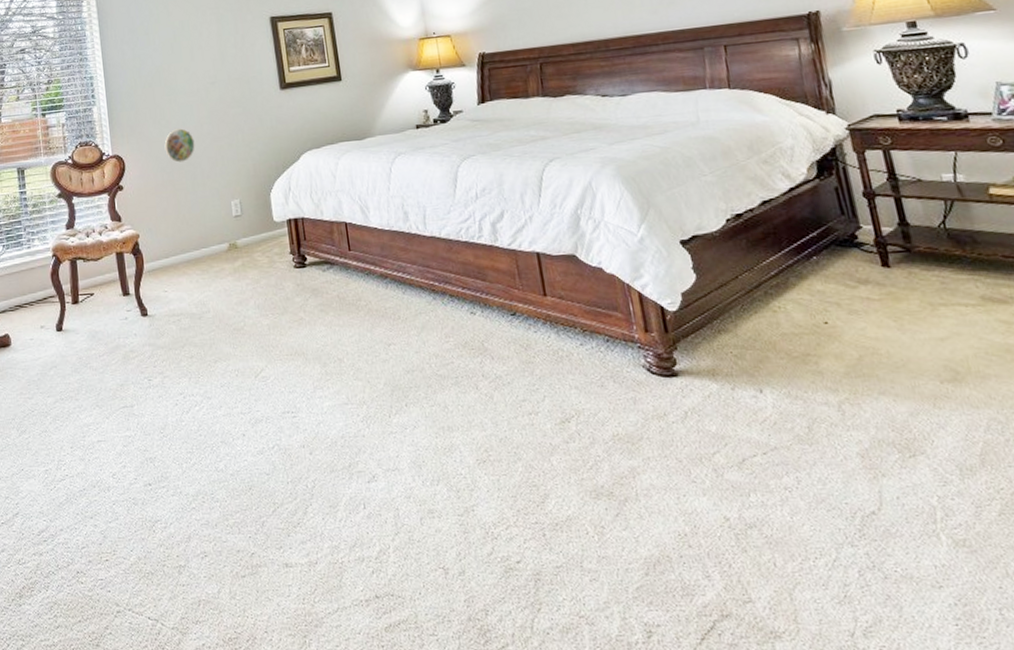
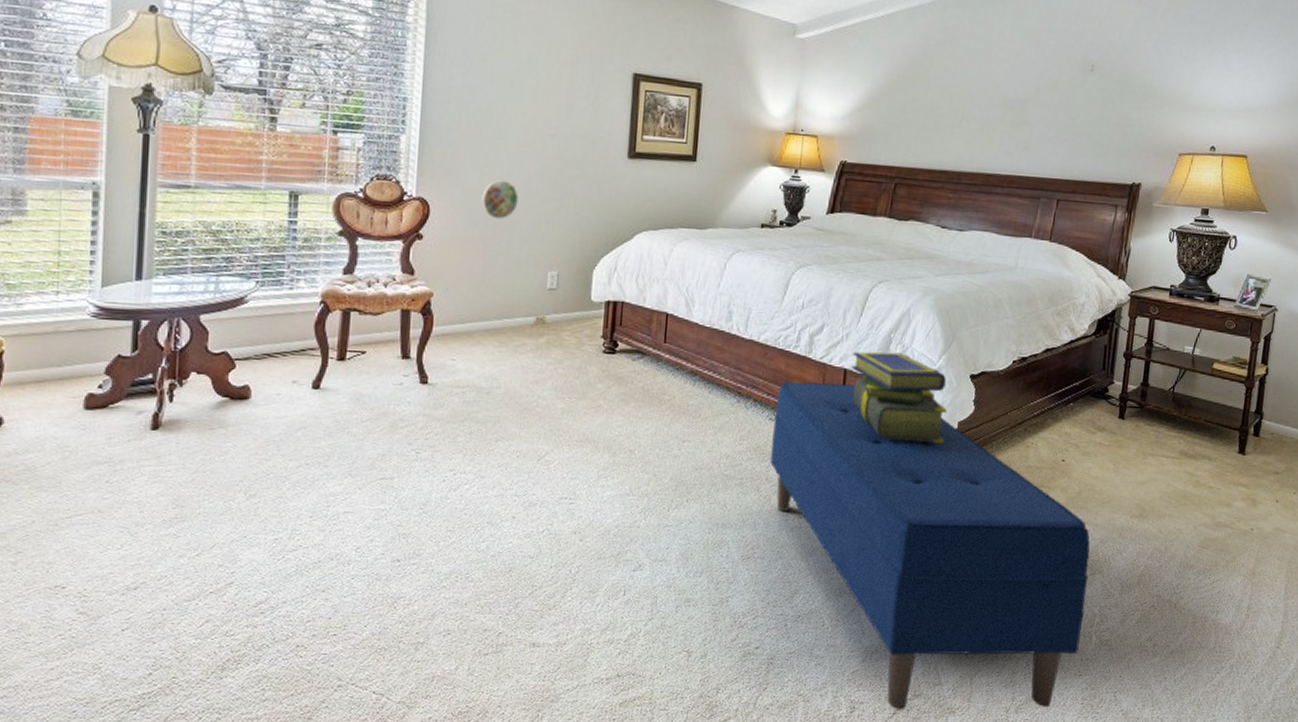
bench: none [473,267,927,635] -> present [770,382,1090,710]
stack of books: none [541,228,672,321] -> present [851,351,947,444]

